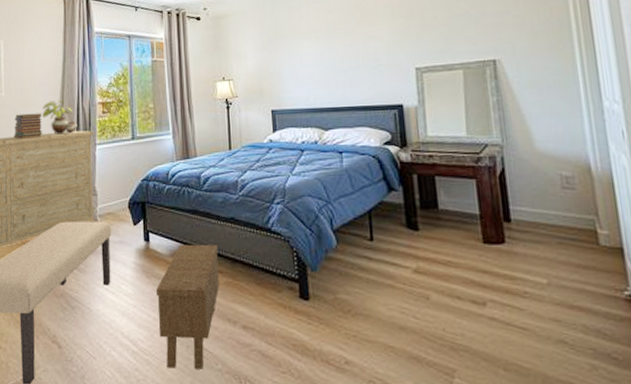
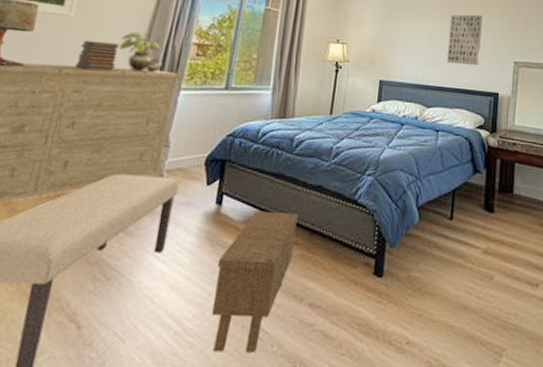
wall art: none [334,25,375,82] -> present [446,14,483,66]

